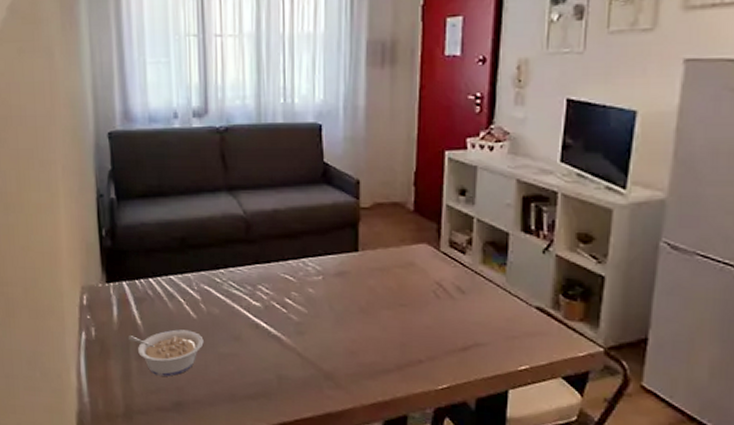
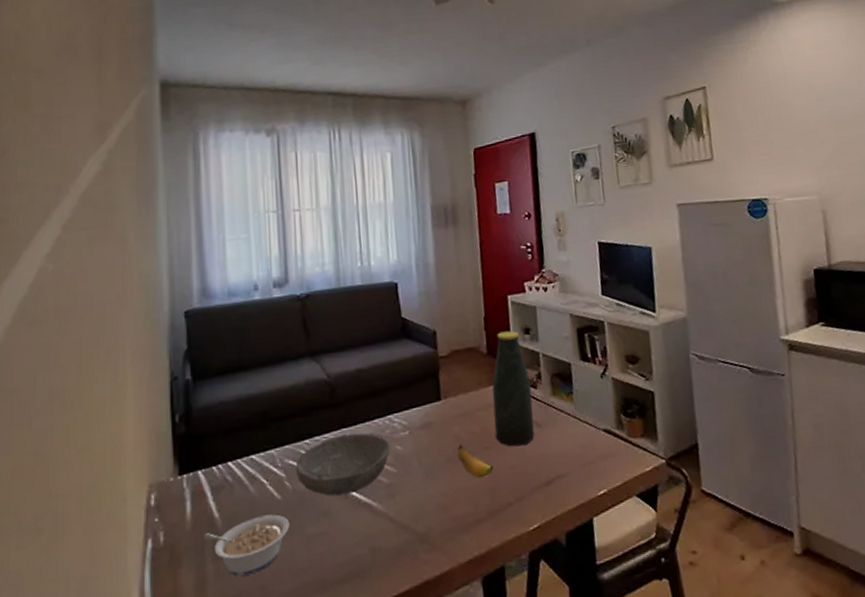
bowl: none [210,270,303,325] -> present [295,433,390,497]
banana: none [370,298,408,332] -> present [457,445,494,478]
bottle: none [412,189,459,309] -> present [492,330,535,447]

